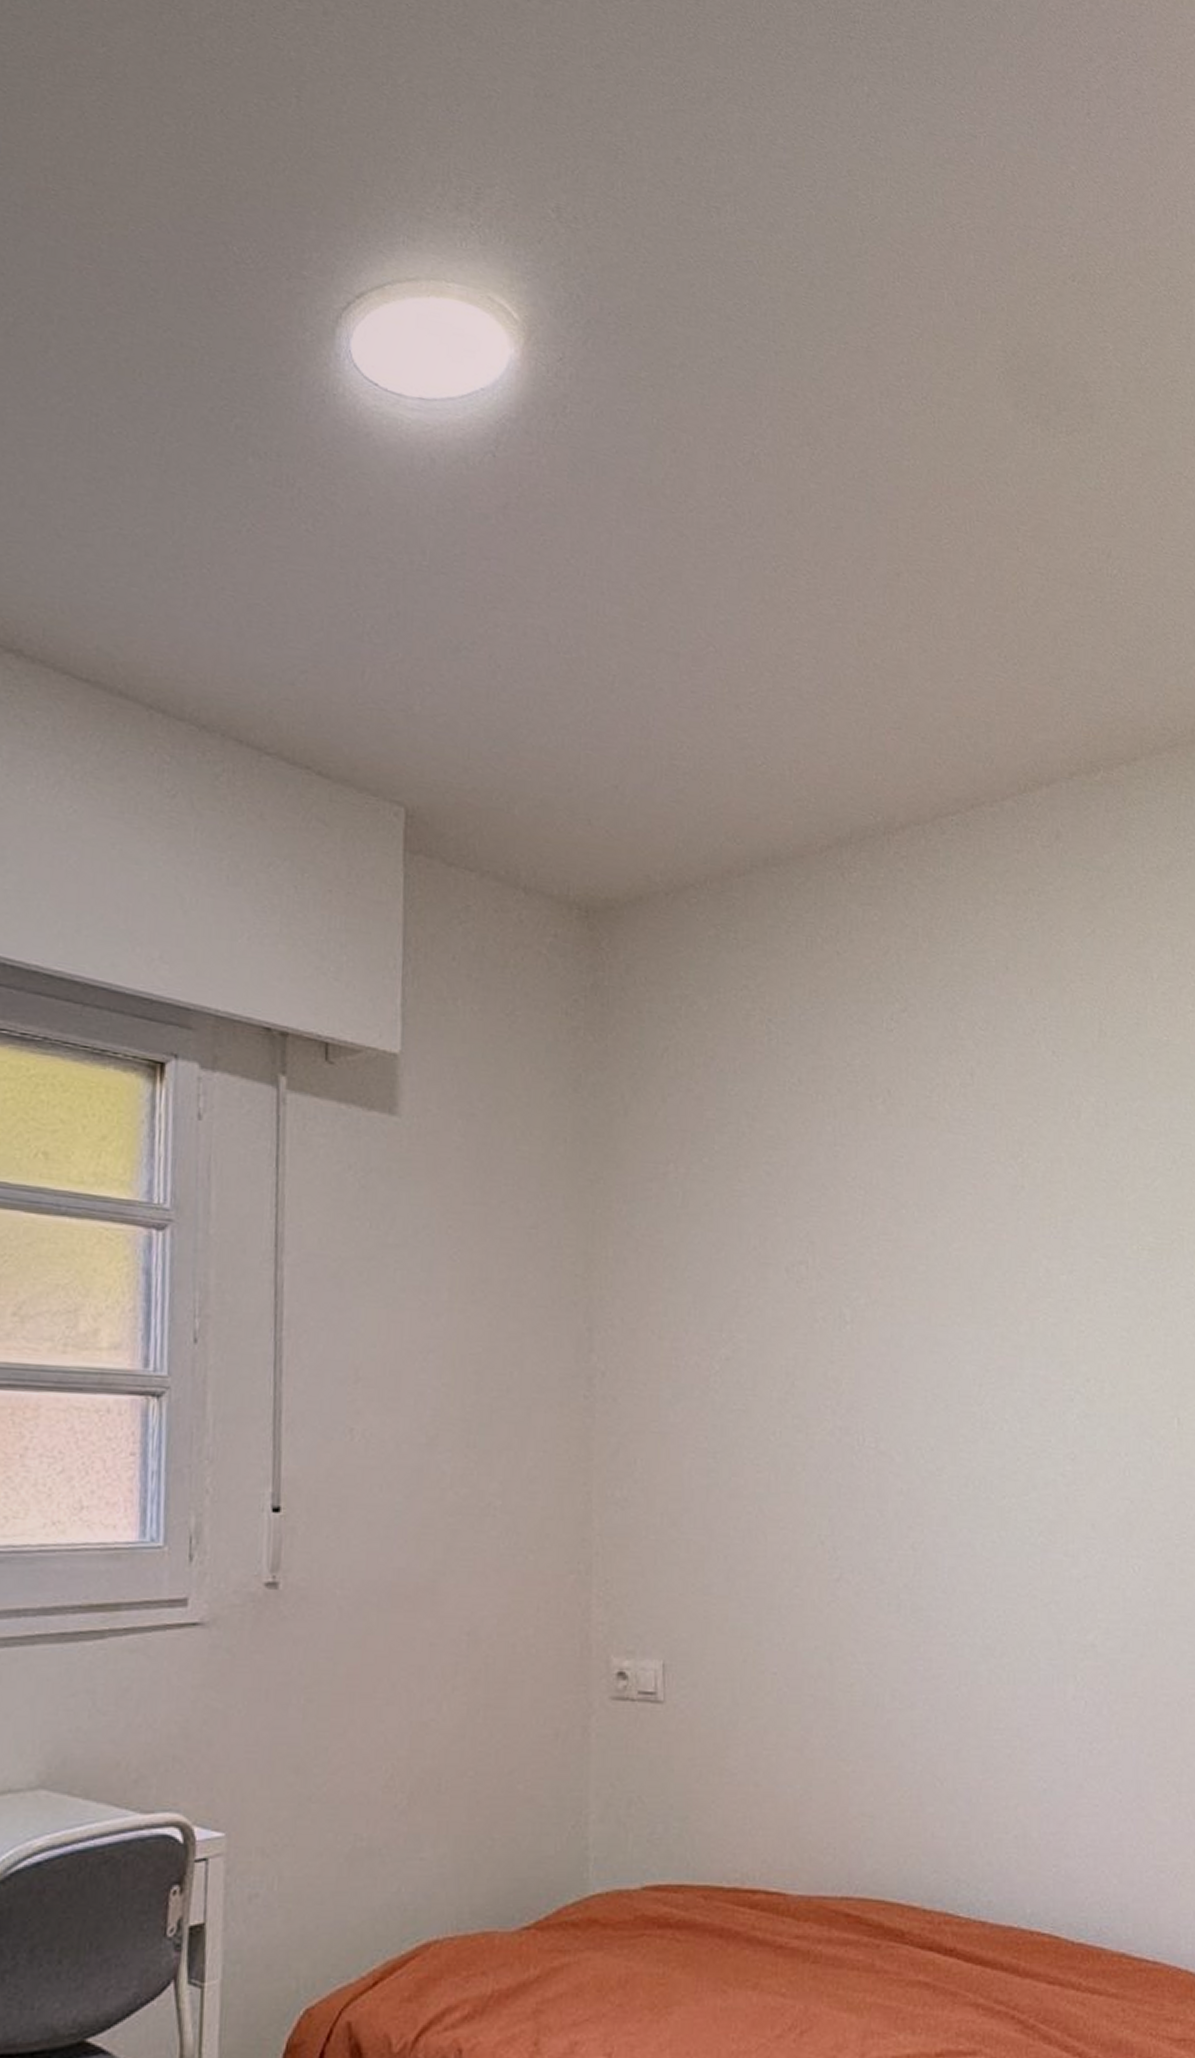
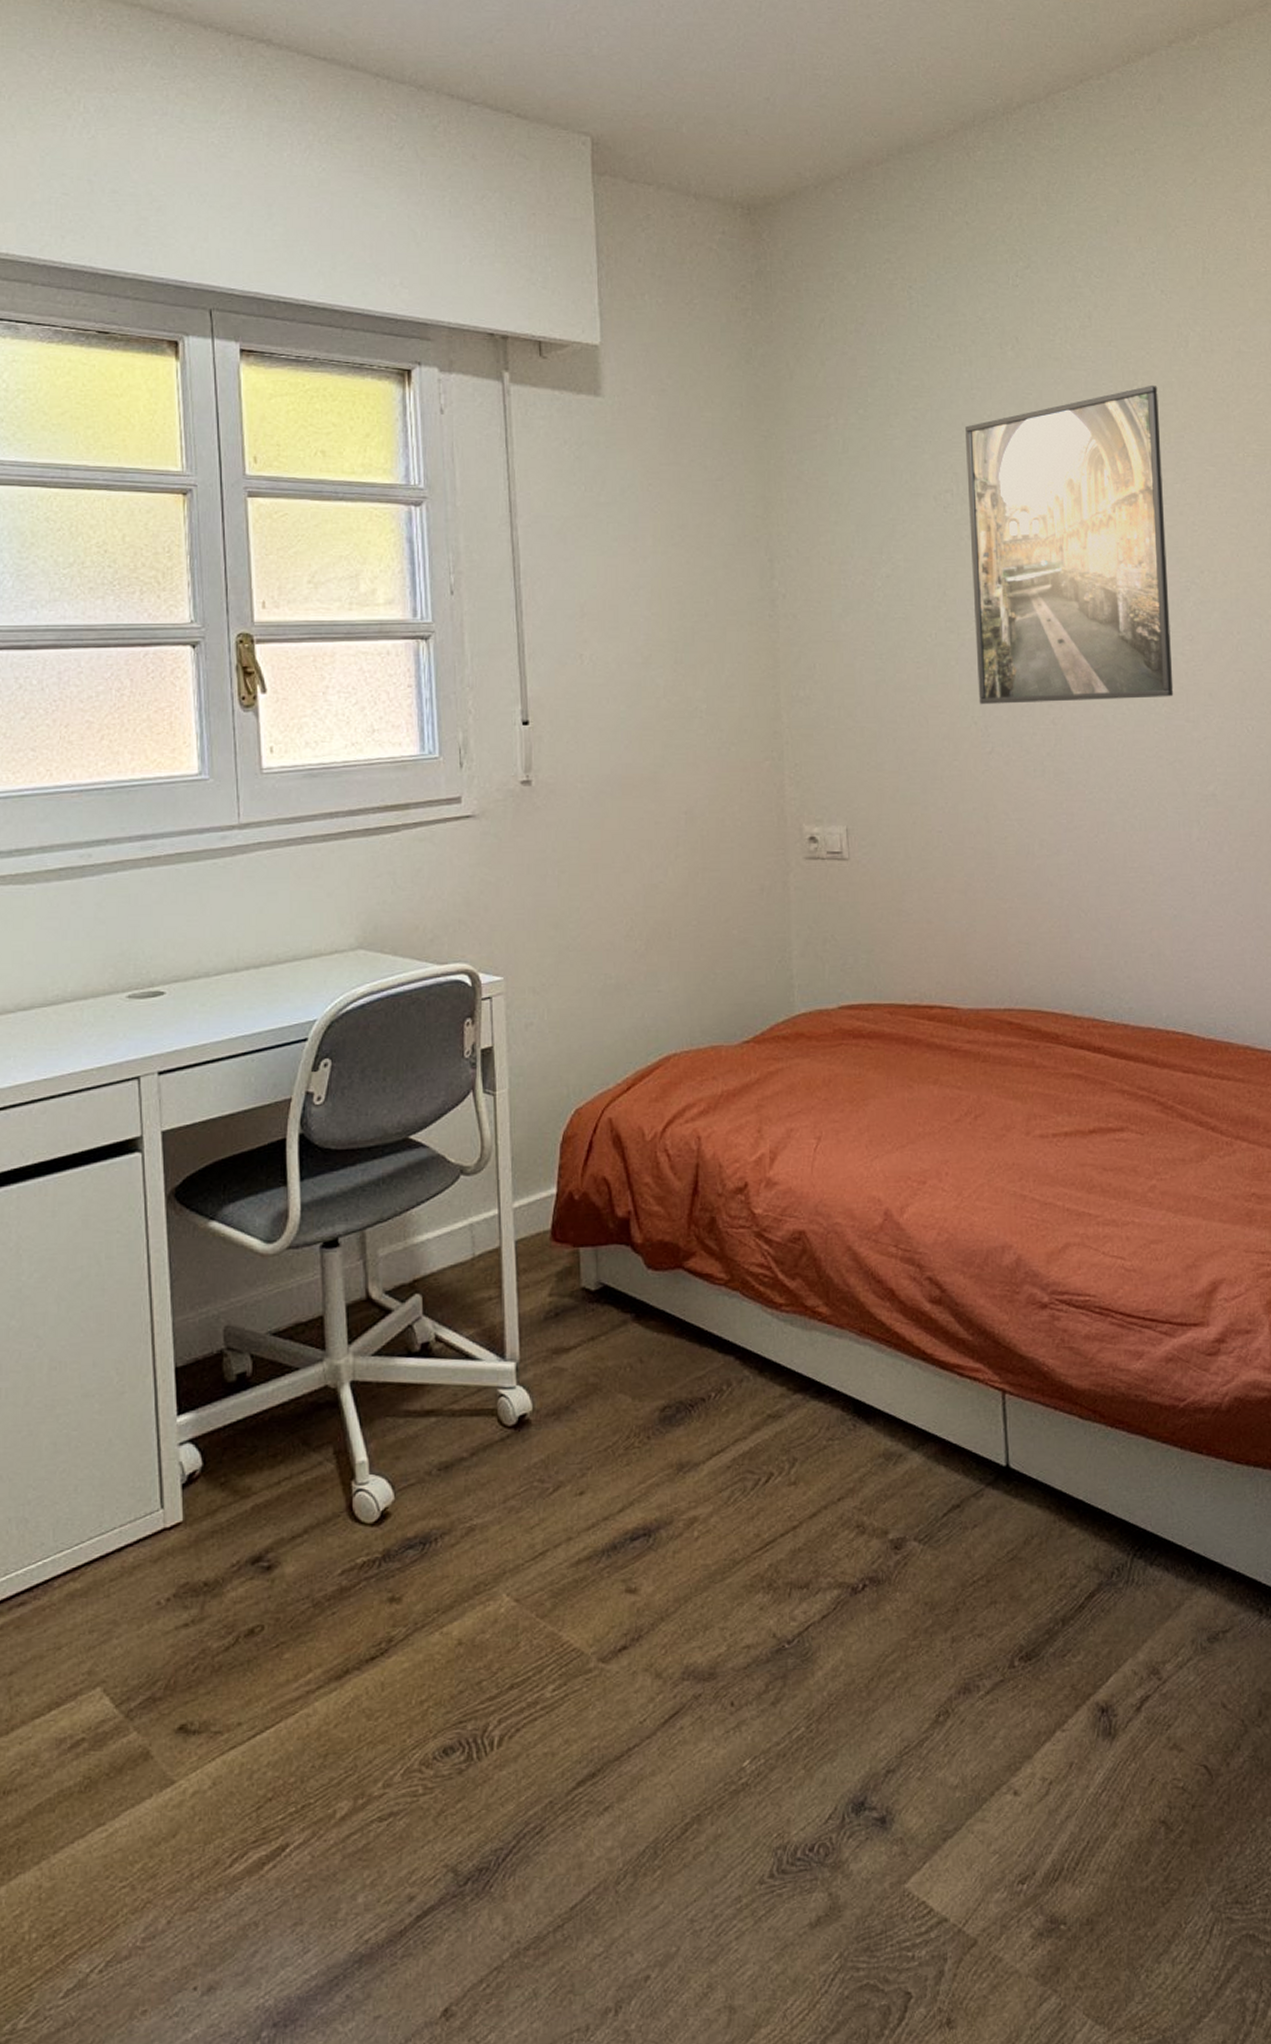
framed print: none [825,1159,1052,1526] -> present [966,386,1174,704]

